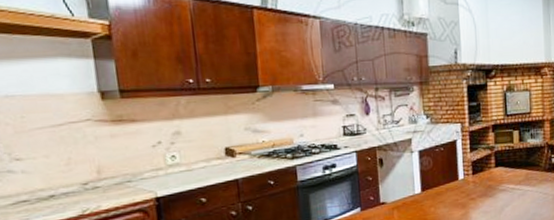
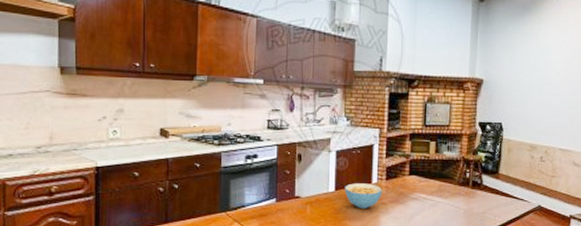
cereal bowl: none [431,180,471,207] -> present [344,183,383,209]

